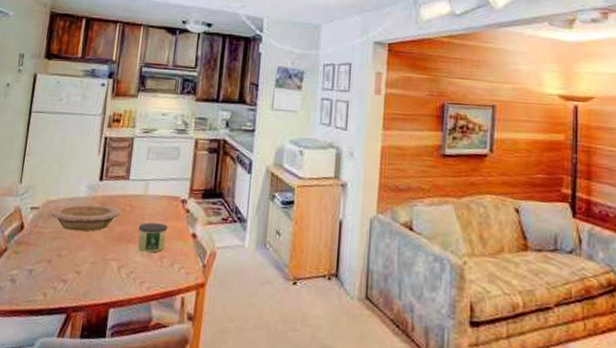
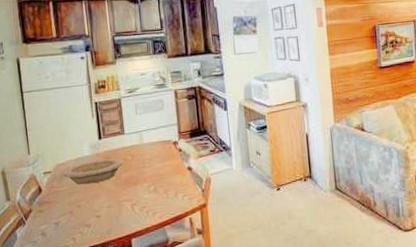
candle: present [138,222,168,253] -> none [141,164,167,190]

